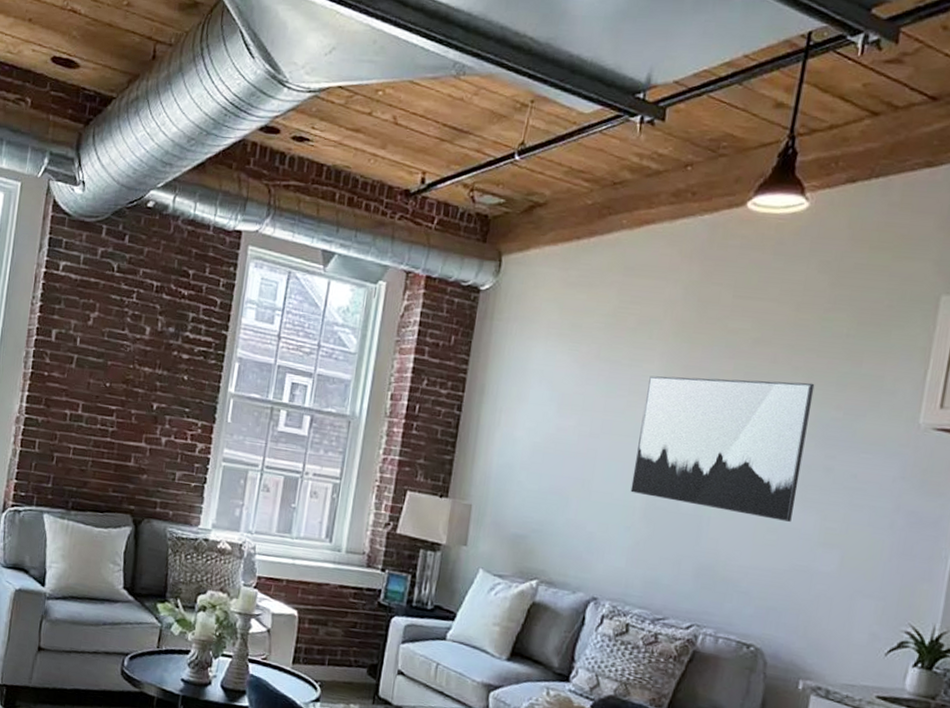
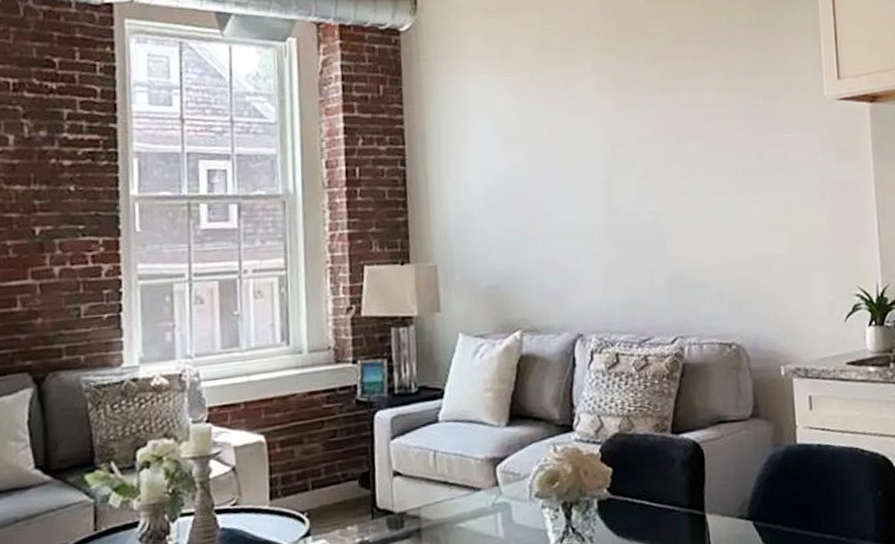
wall art: present [630,375,815,522] -> none [586,75,741,217]

